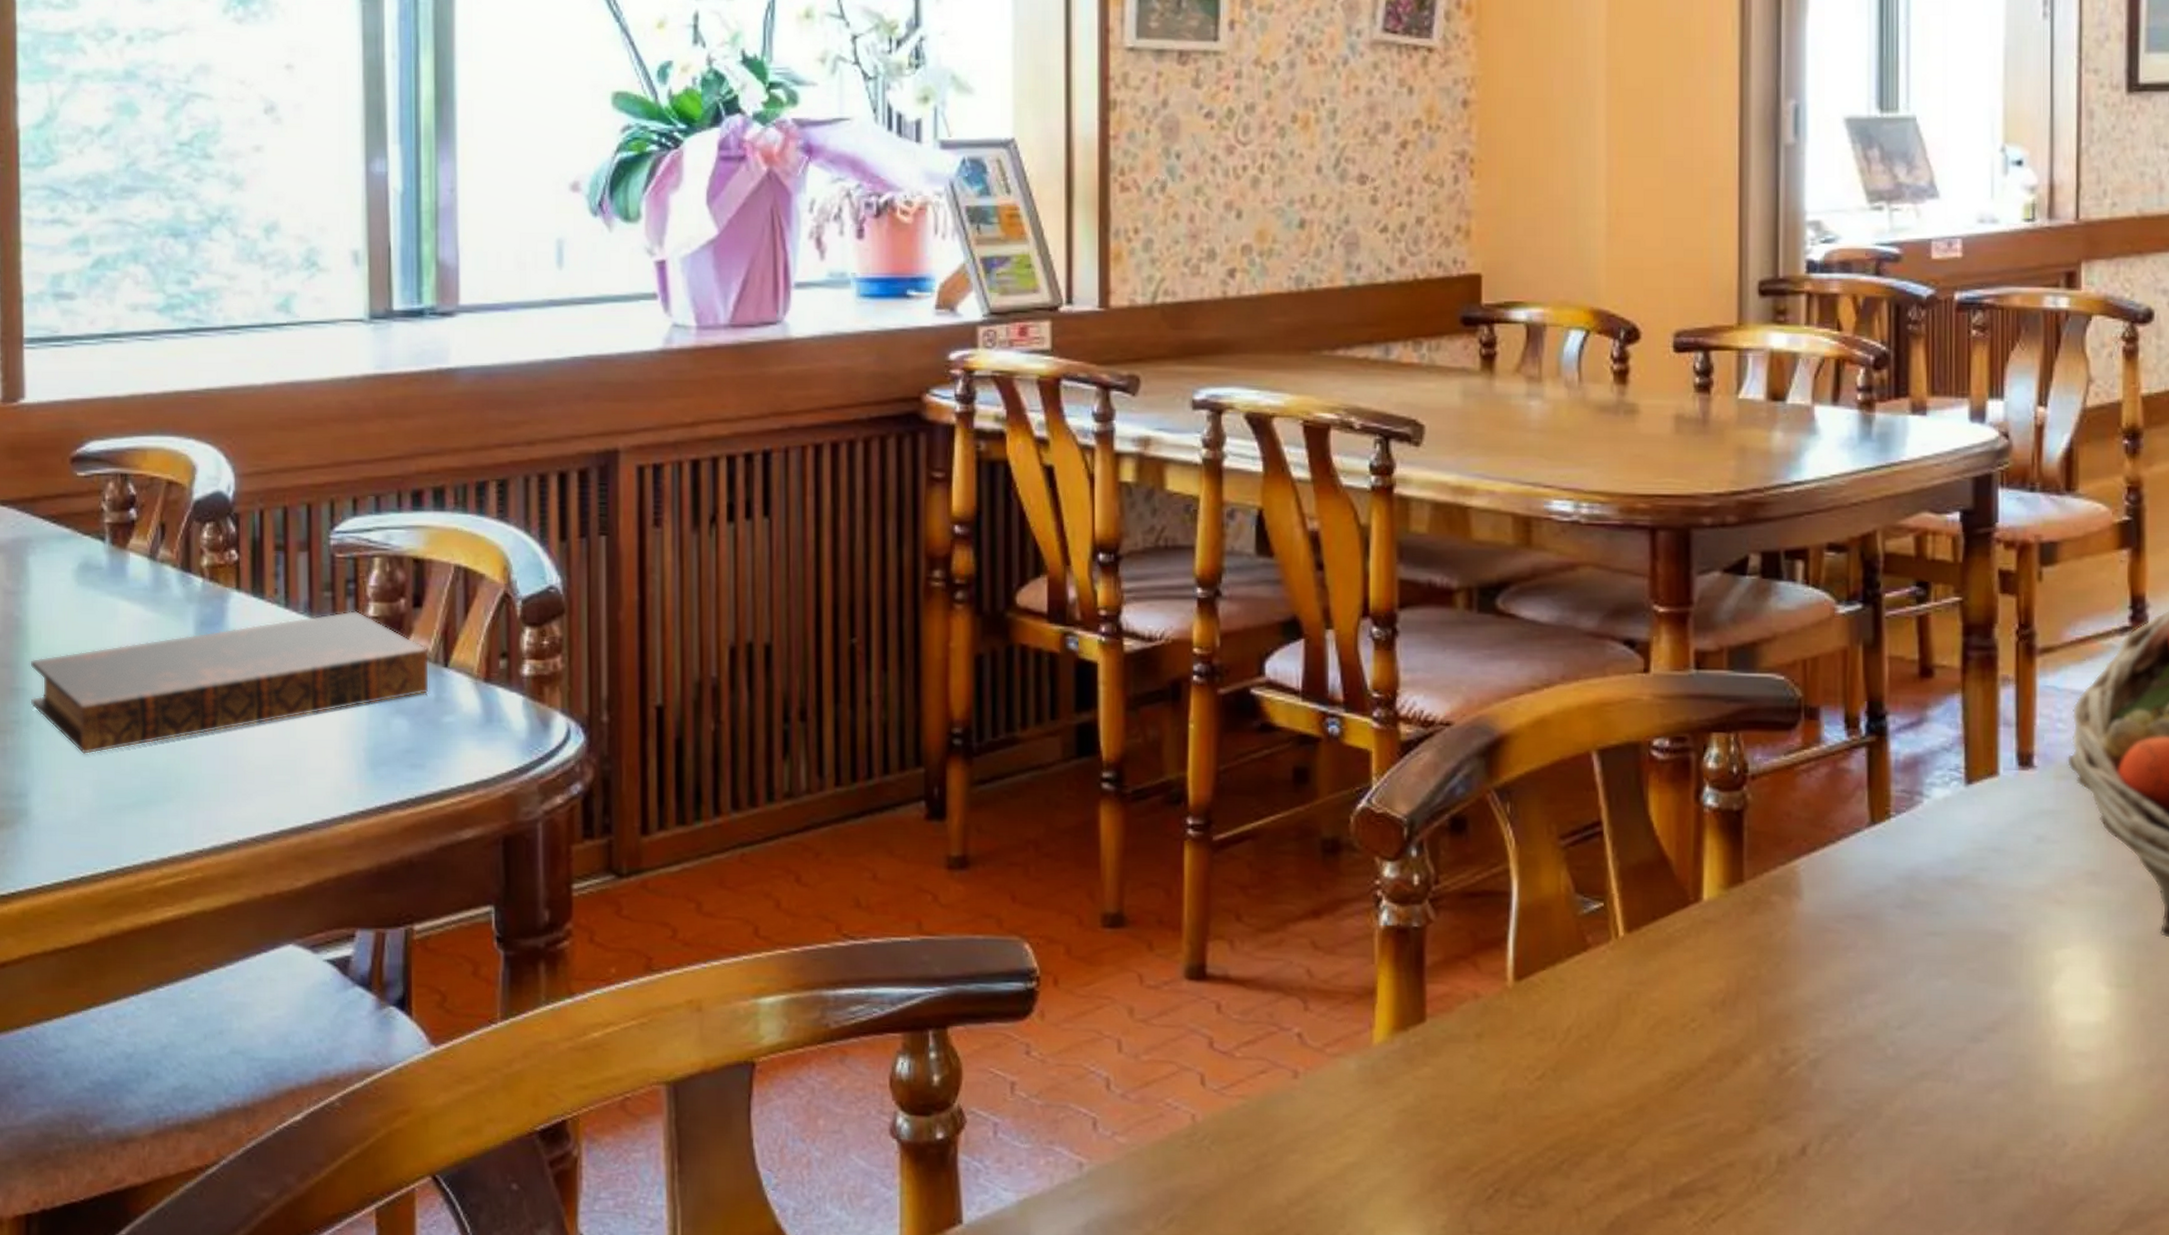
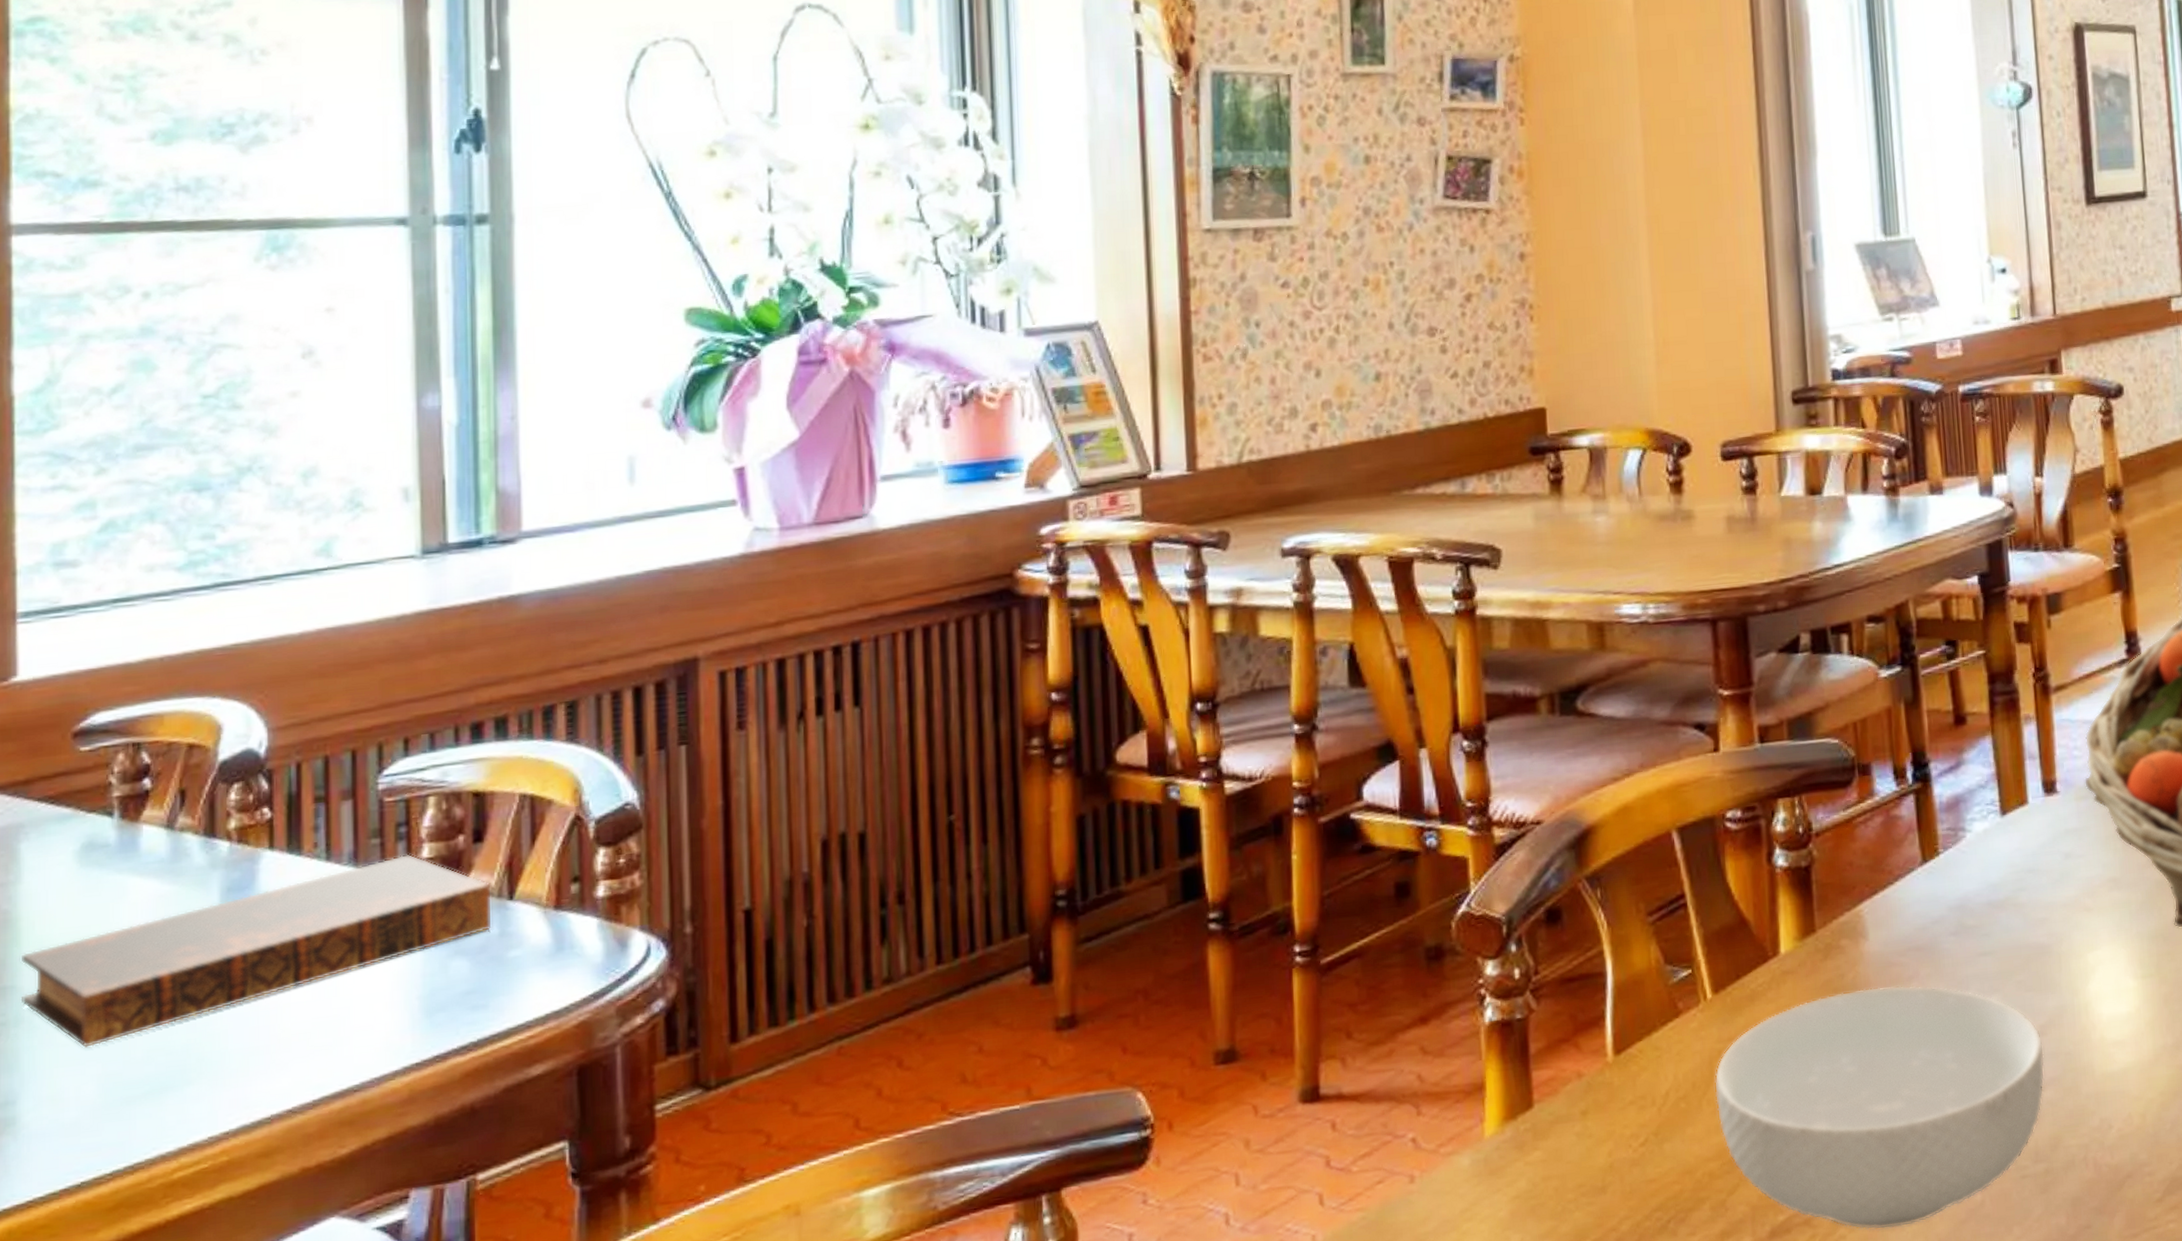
cereal bowl: none [1620,951,1995,1212] -> present [1714,985,2045,1230]

